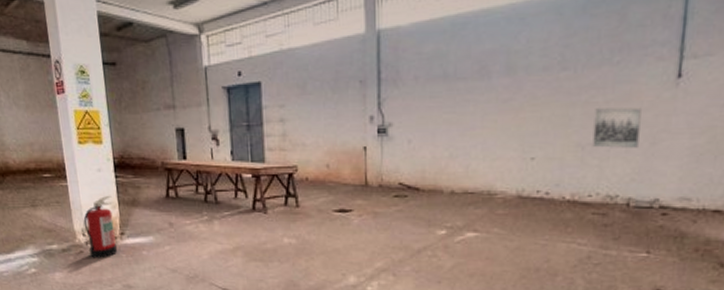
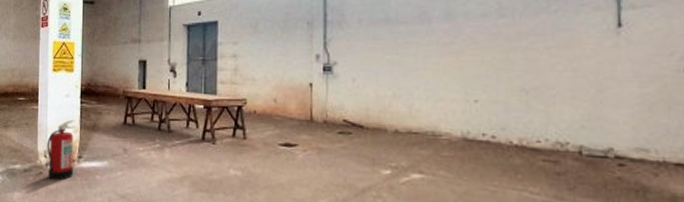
wall art: present [592,107,641,148] -> none [536,54,585,94]

